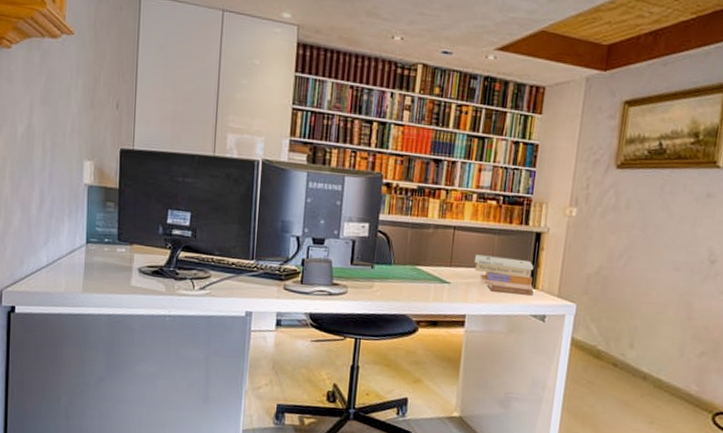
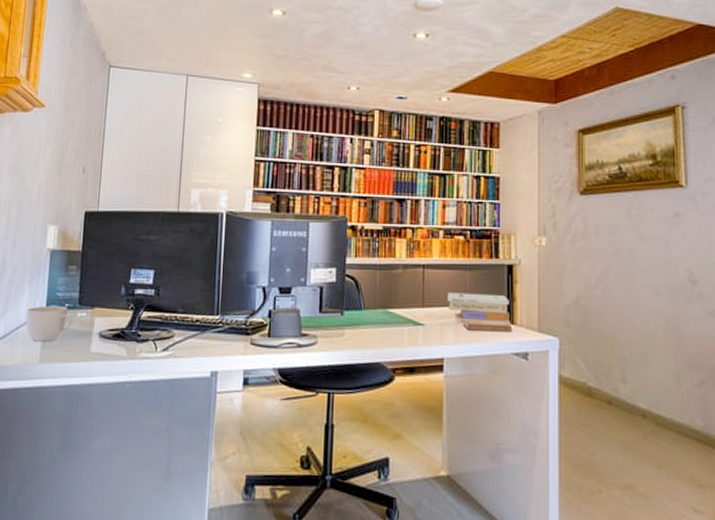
cup: none [67,239,113,274] -> present [25,306,73,342]

